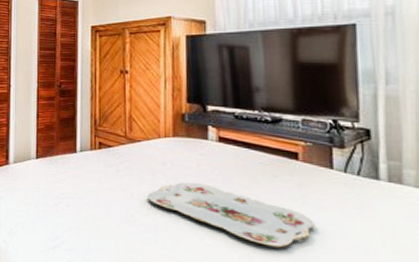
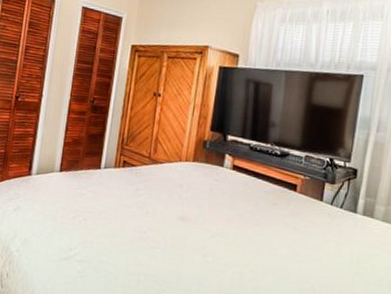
serving tray: present [147,182,315,248] -> none [161,204,300,267]

